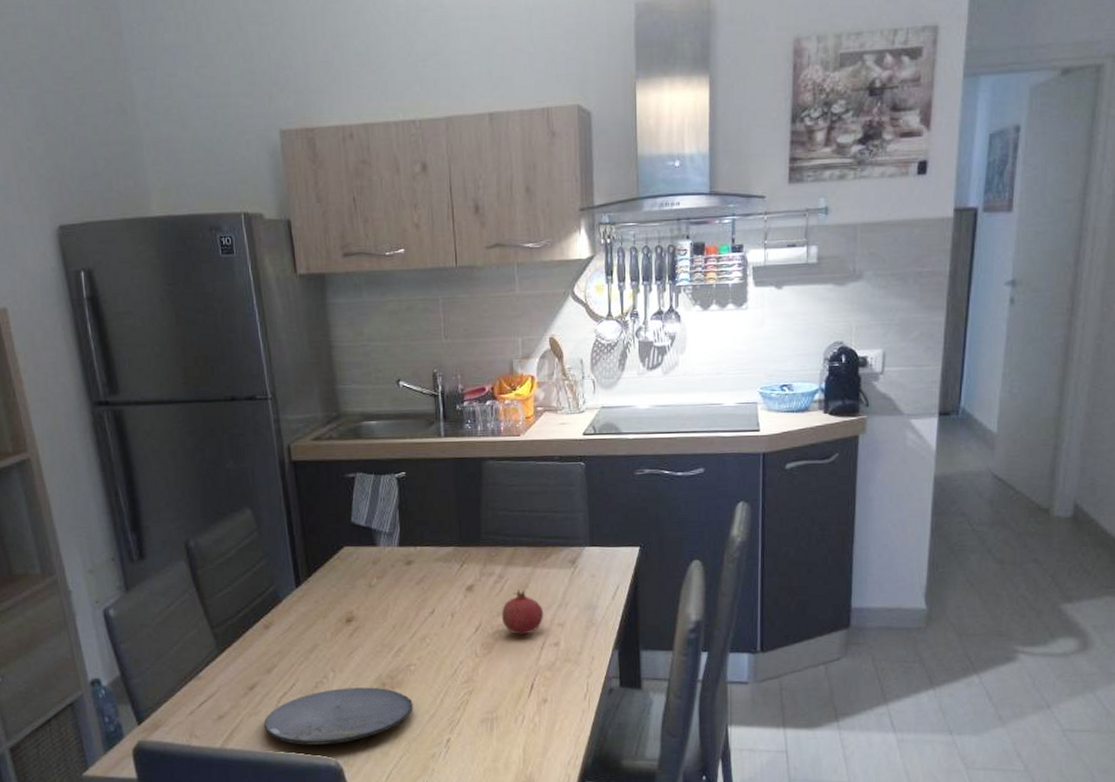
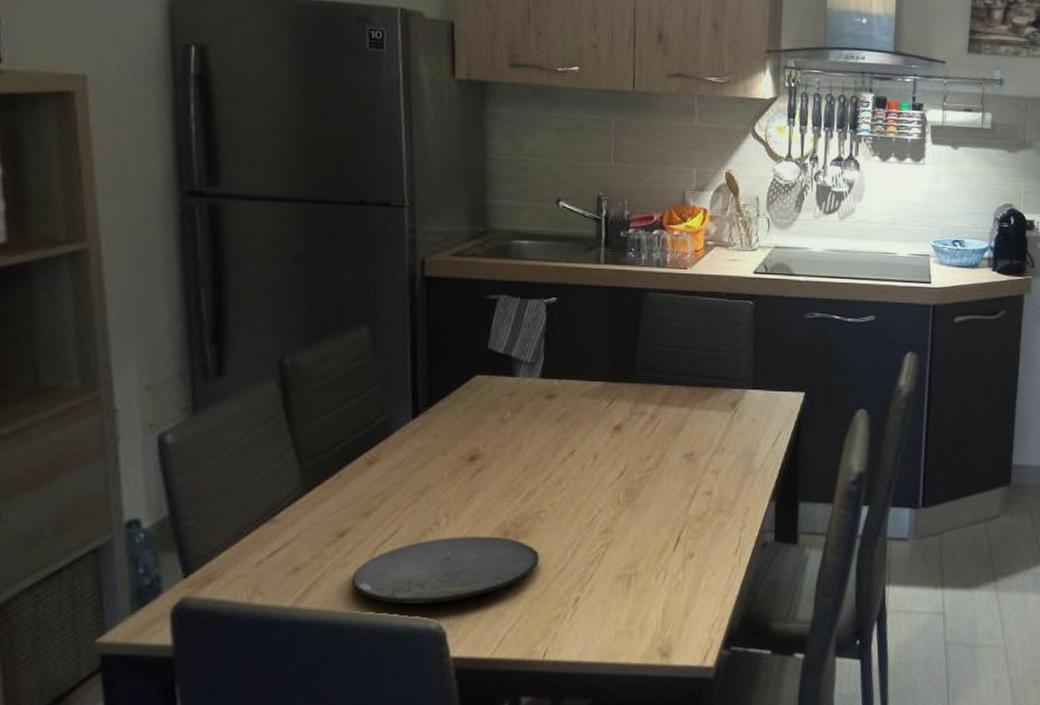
fruit: present [501,590,544,635] -> none [650,432,698,482]

